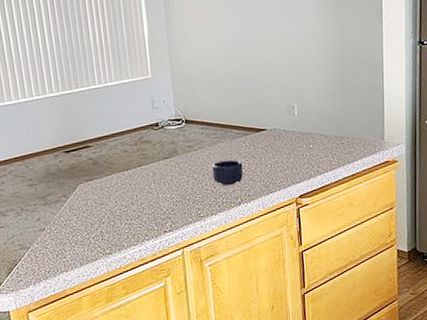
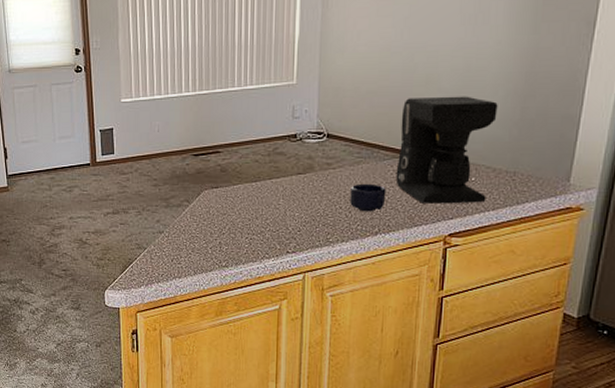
coffee maker: none [245,76,324,172] -> present [395,96,498,204]

